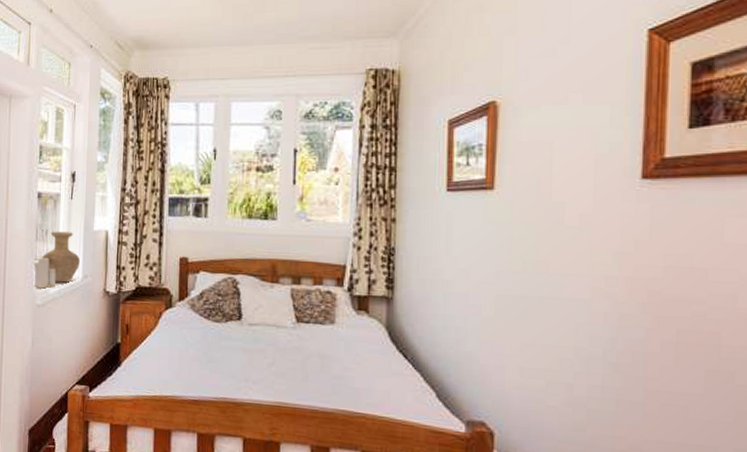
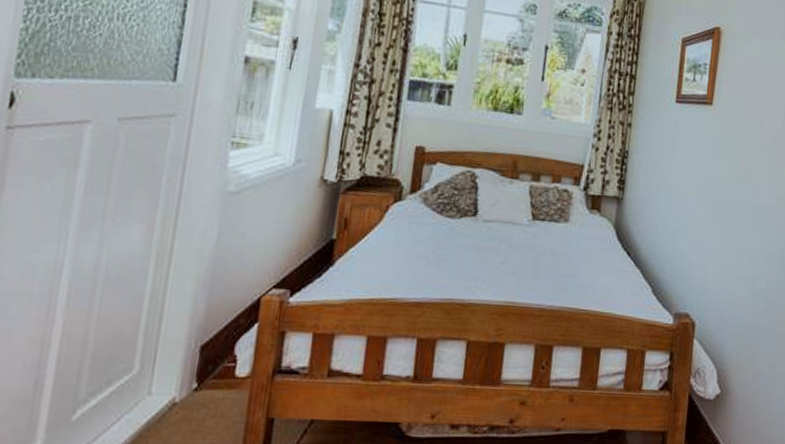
candle: present [34,255,56,289] -> none [228,132,260,174]
vase: present [42,231,80,283] -> none [243,104,294,167]

